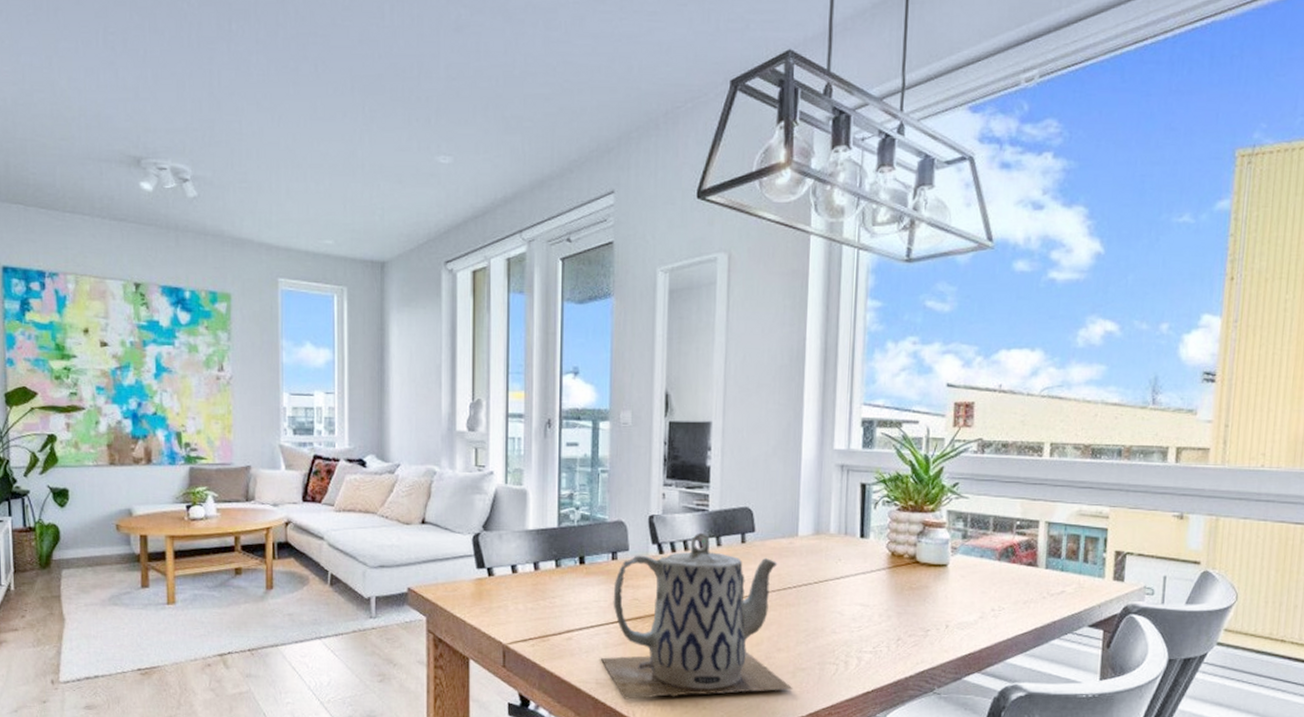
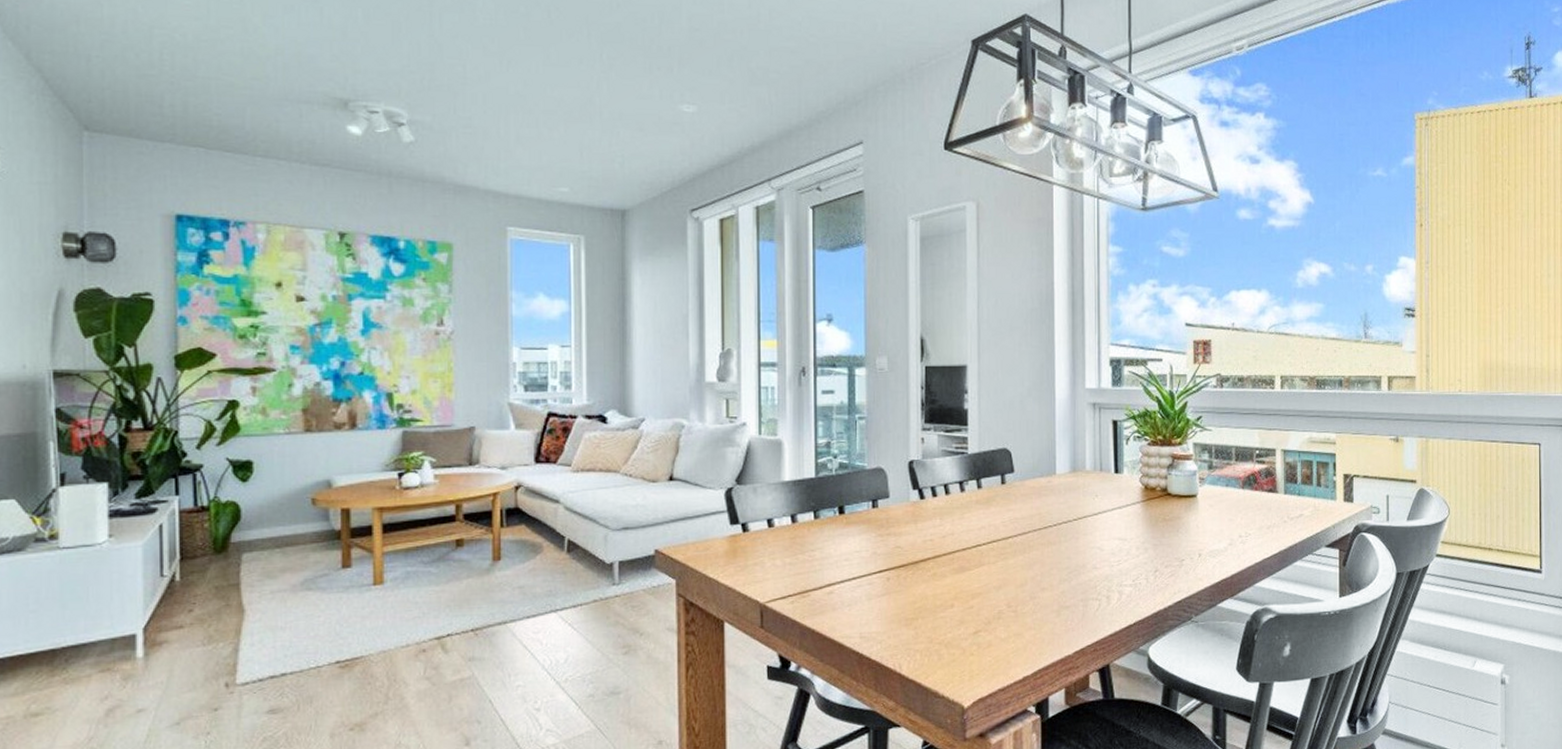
teapot: present [600,532,793,700] -> none [863,475,1058,652]

